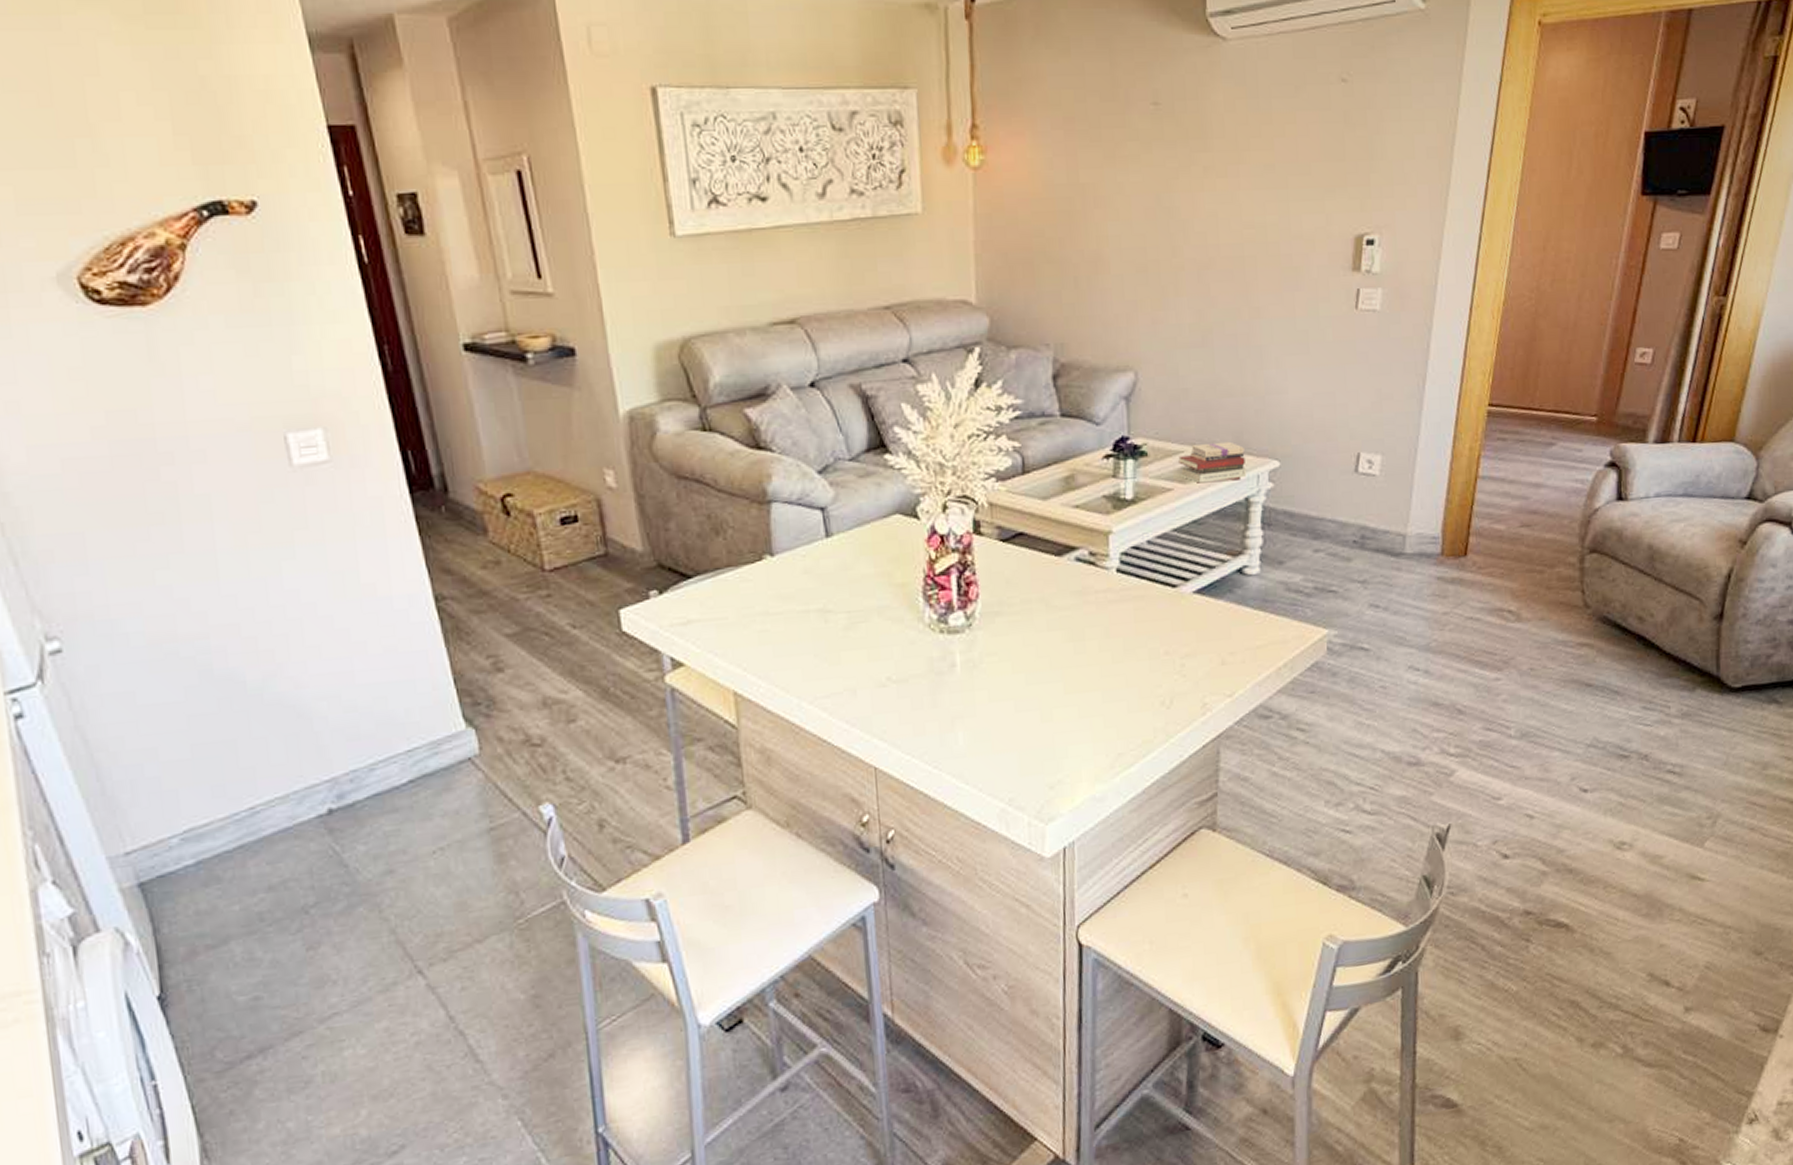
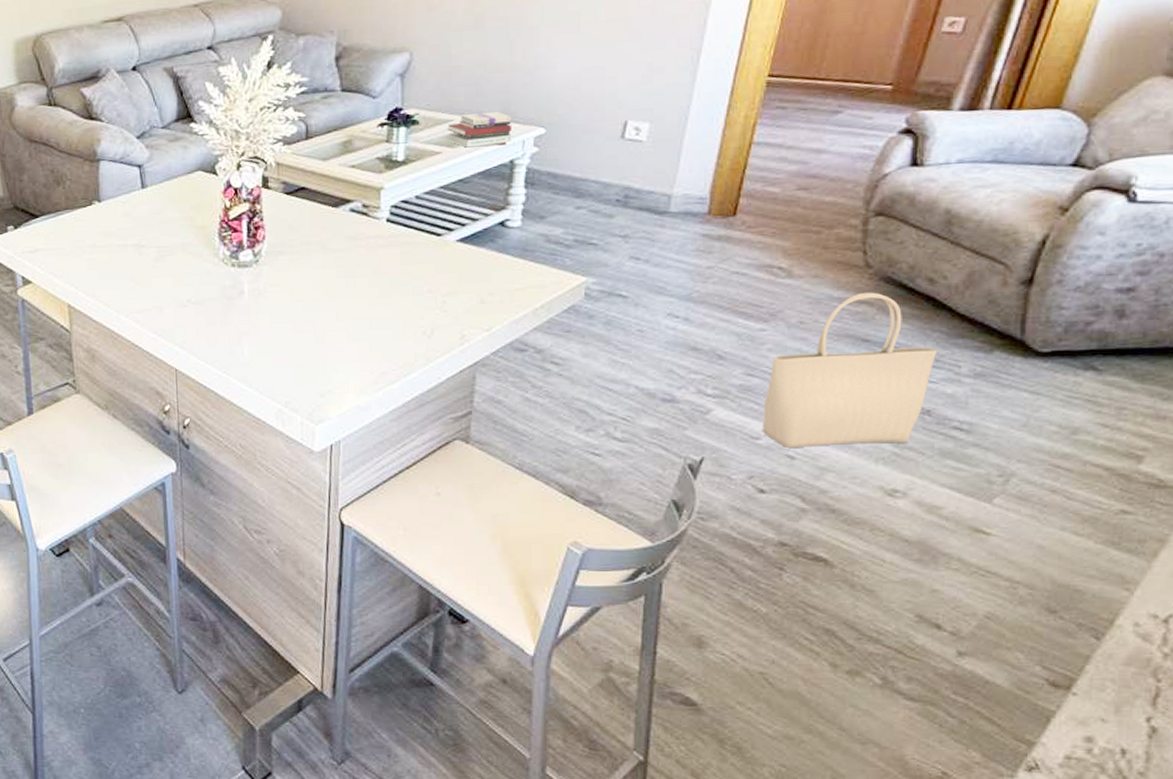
tote bag: none [1502,633,1650,807] -> present [762,292,938,449]

